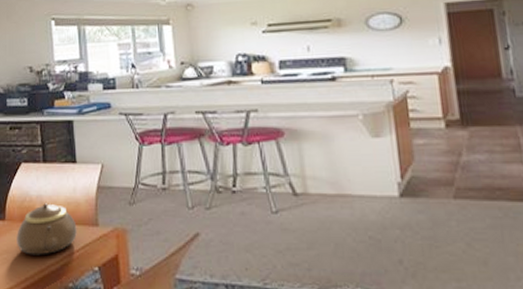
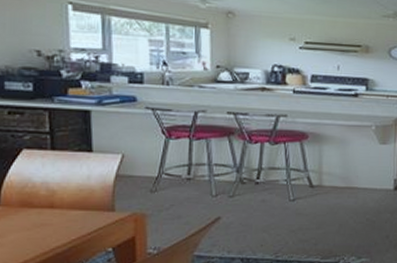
teapot: present [17,203,77,255] -> none [14,189,90,239]

